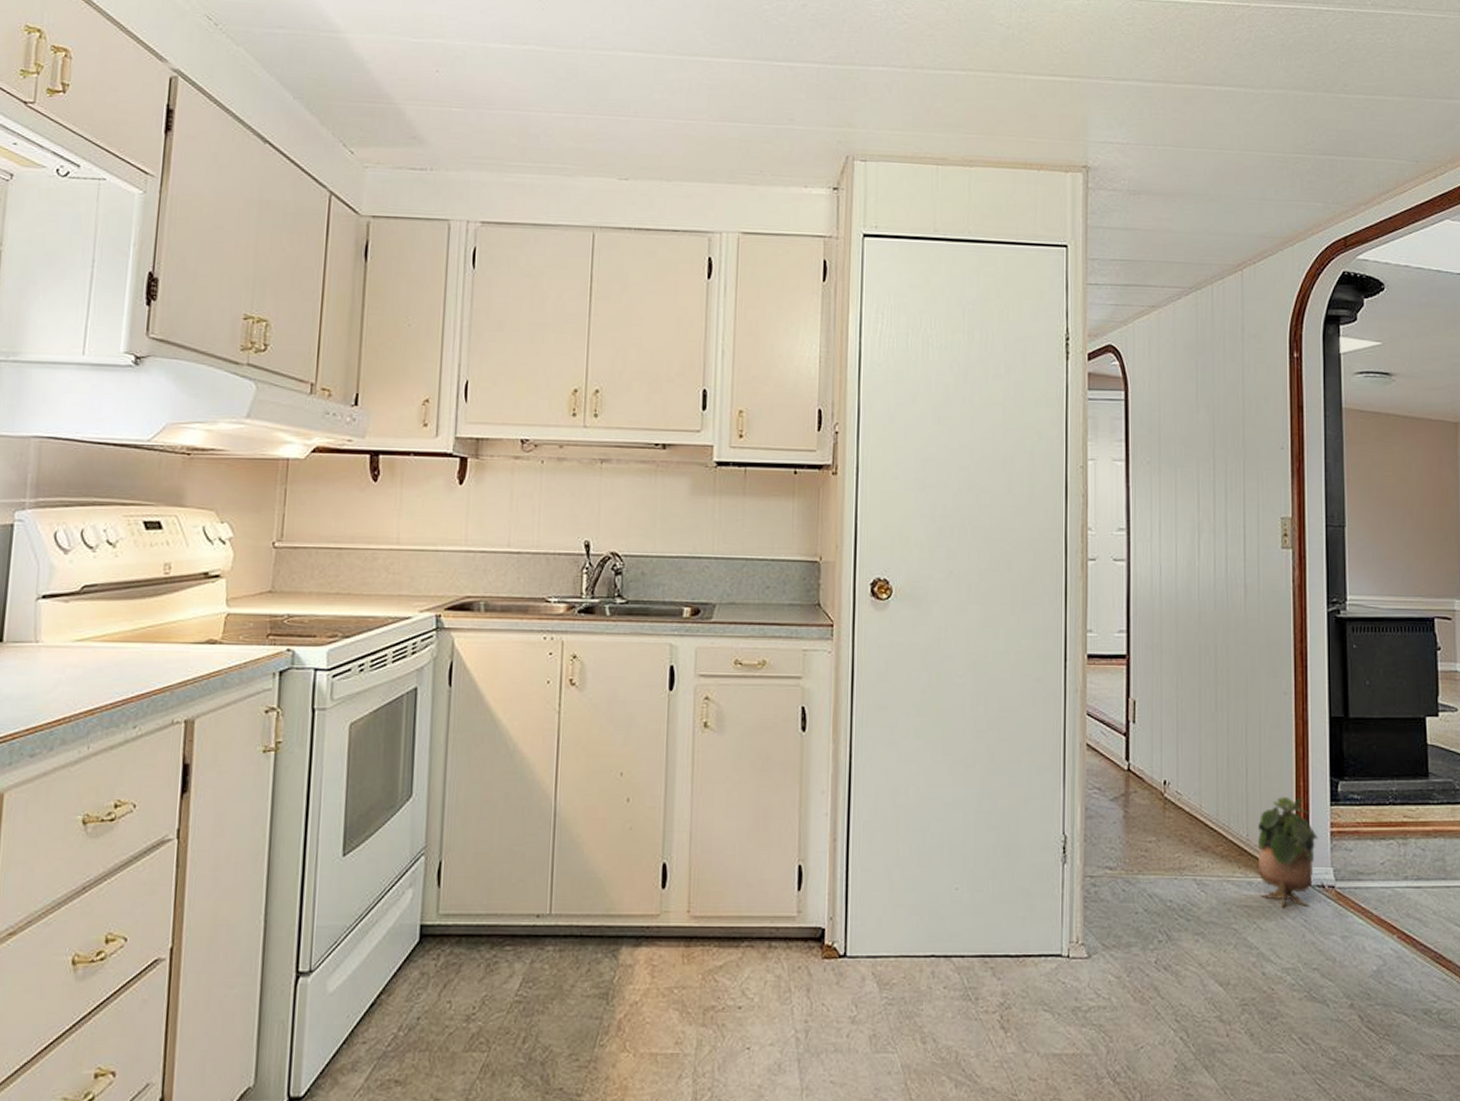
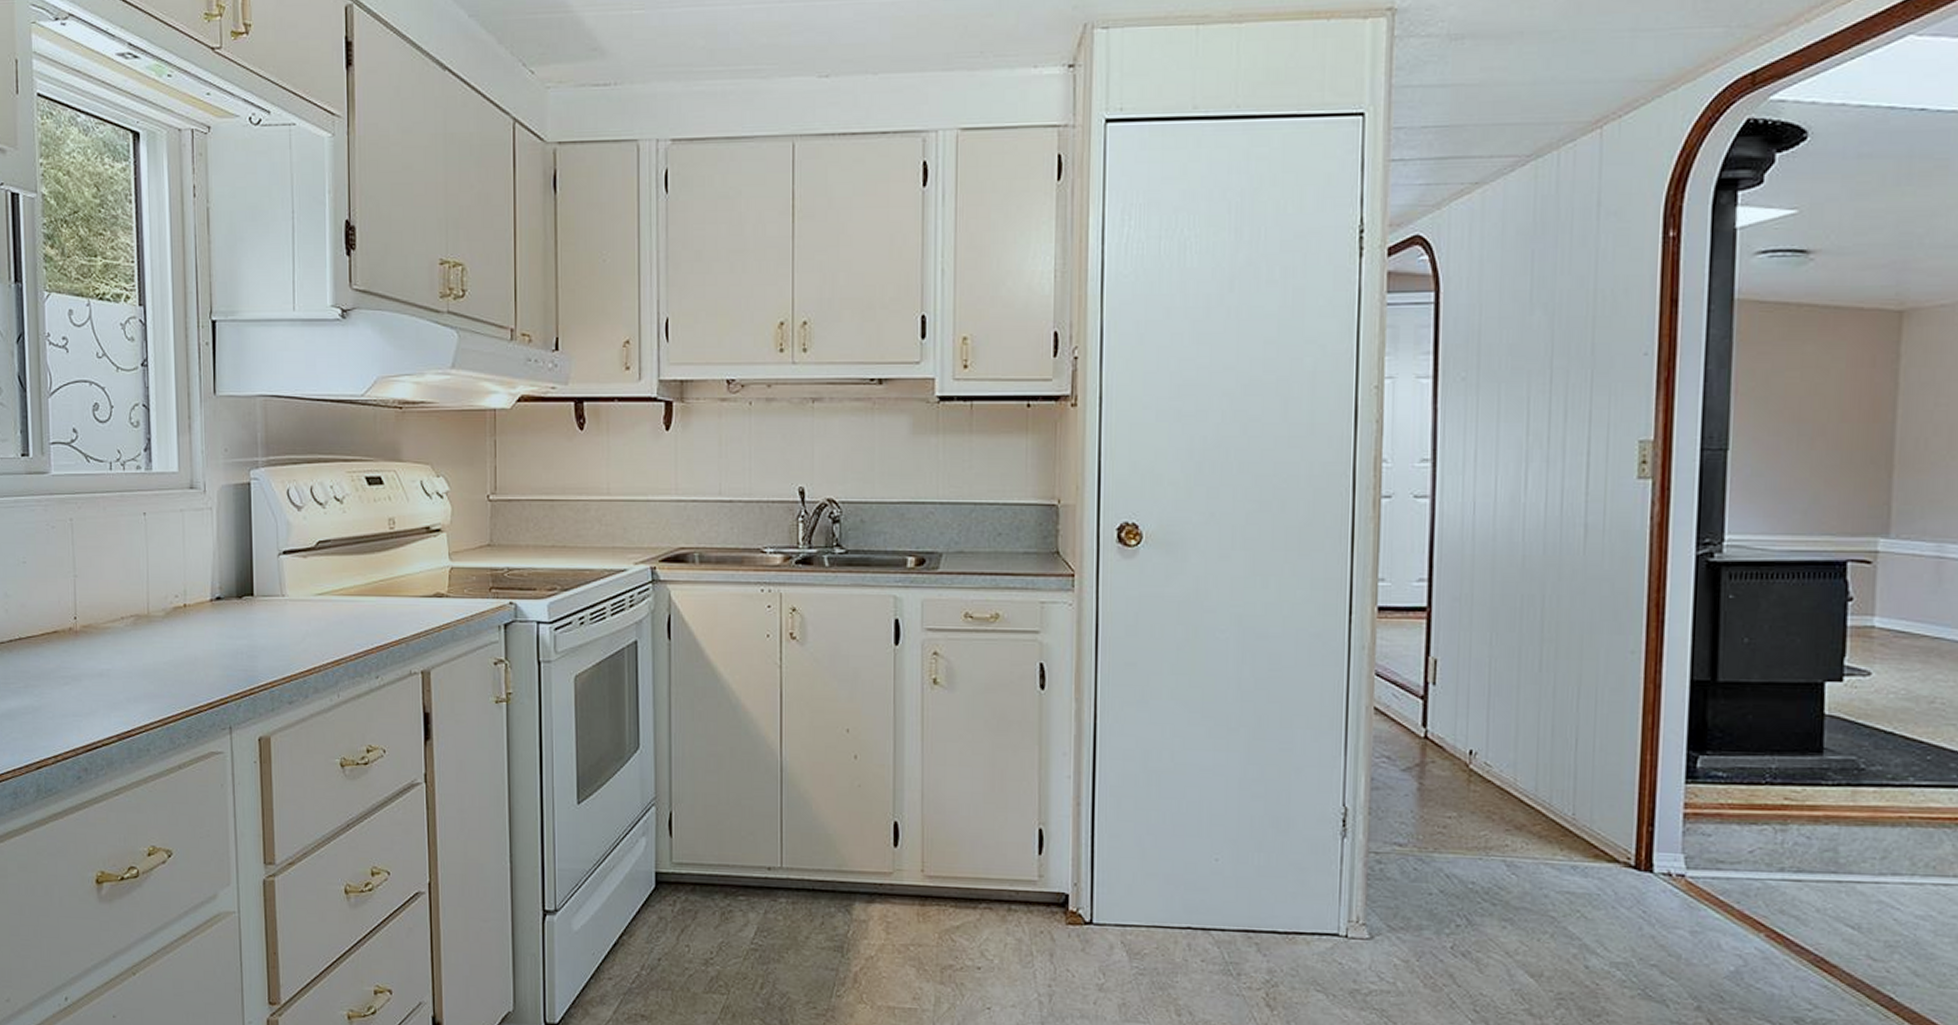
potted plant: present [1257,796,1319,909] -> none [1586,771,1668,898]

